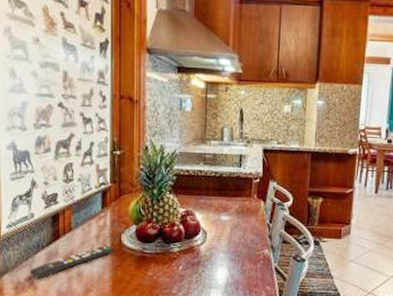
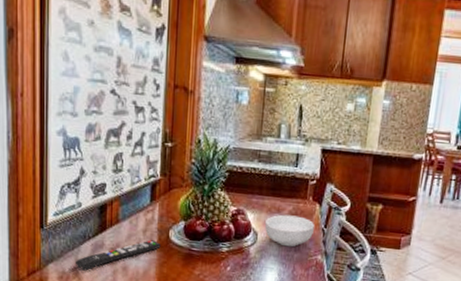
cereal bowl: none [214,213,260,244] -> present [265,214,314,247]

